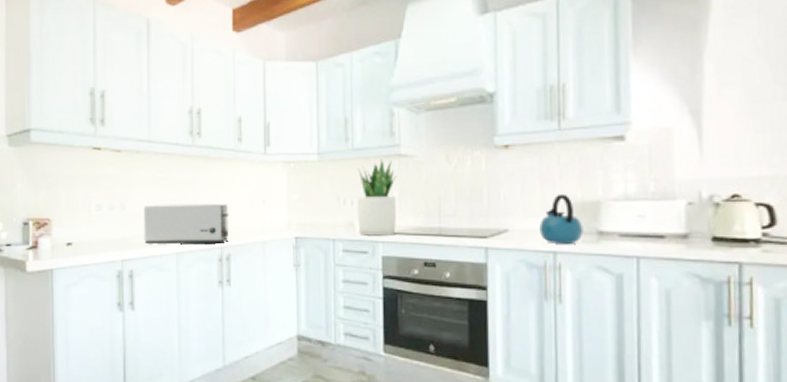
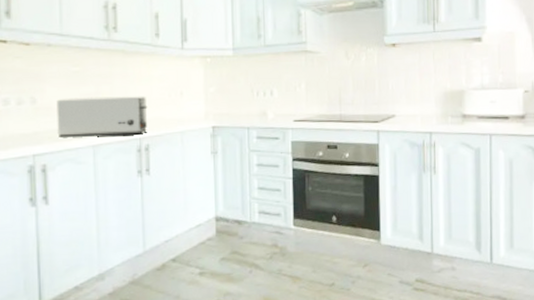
planter: present [357,159,397,236] -> none [269,54,304,124]
kettle: present [539,193,583,244] -> none [419,84,452,126]

